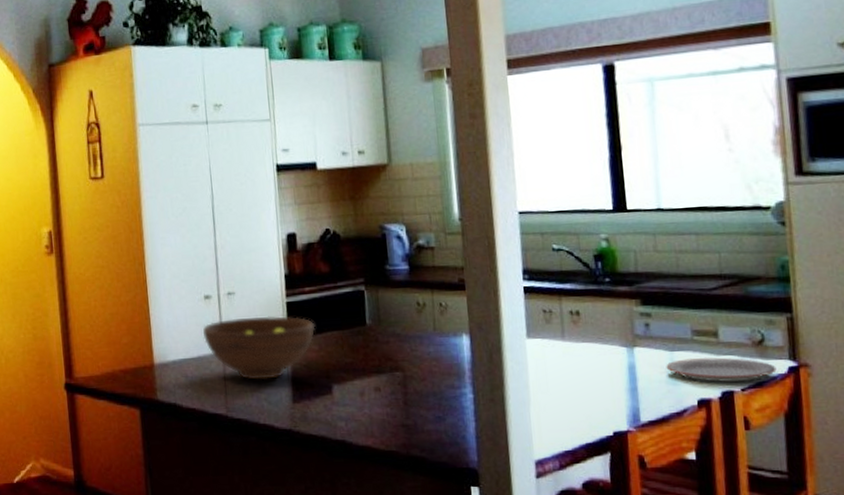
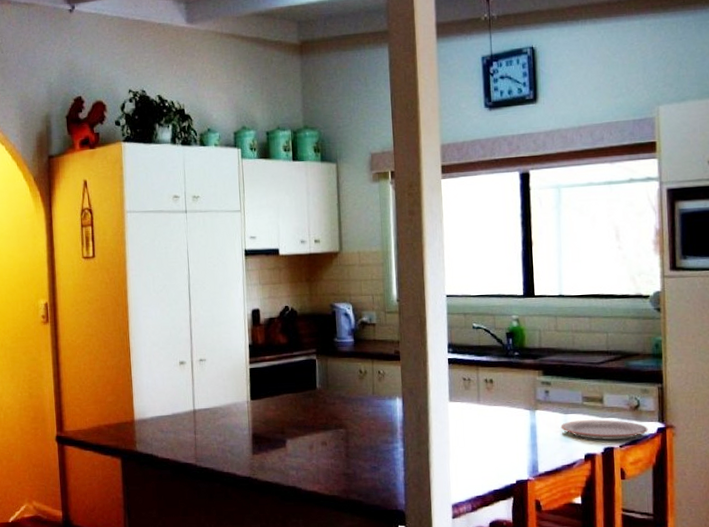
fruit bowl: present [203,316,316,380] -> none [177,380,274,435]

